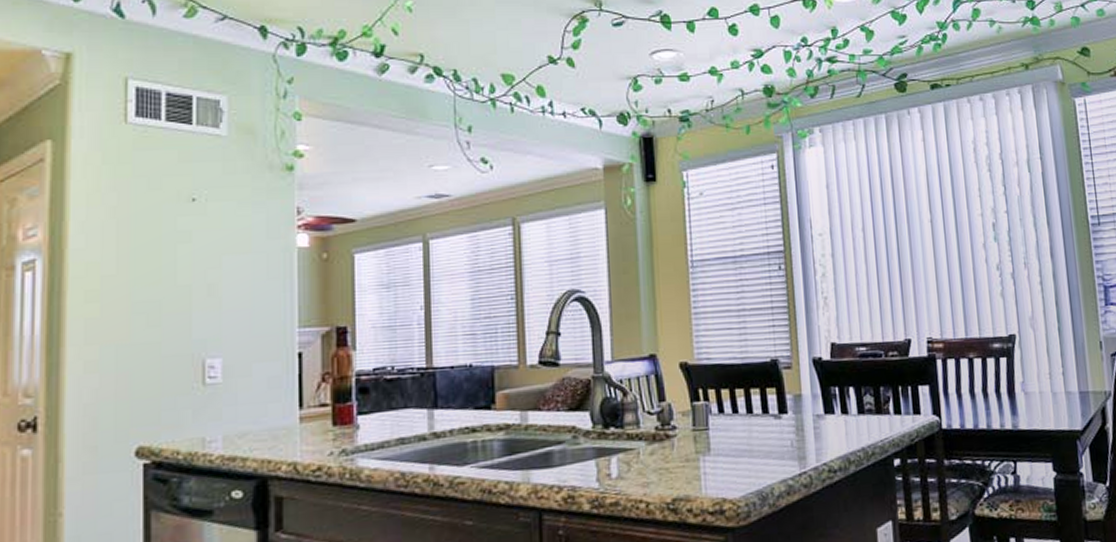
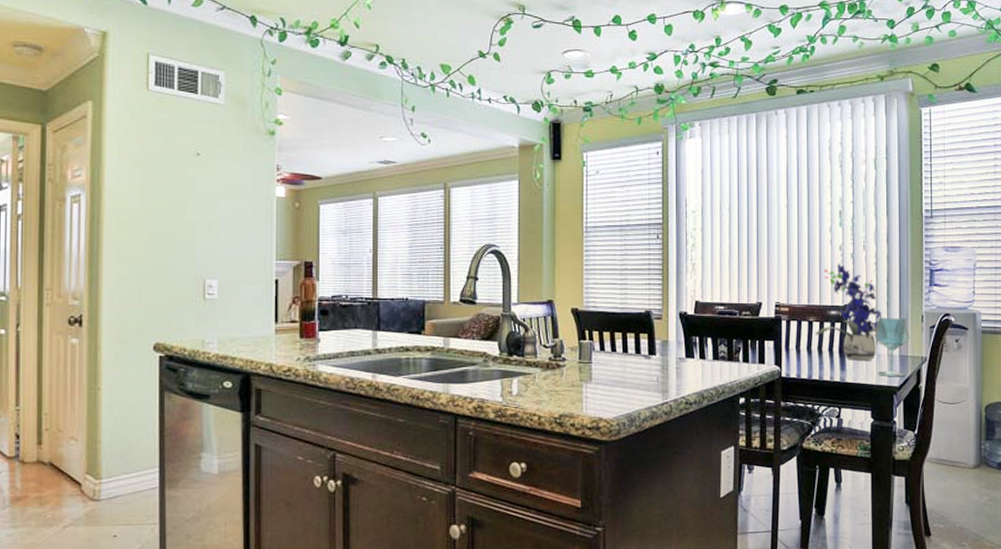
flower arrangement: none [977,285,1057,402] -> present [815,263,882,361]
wine glass: none [1047,346,1089,419] -> present [874,318,910,377]

